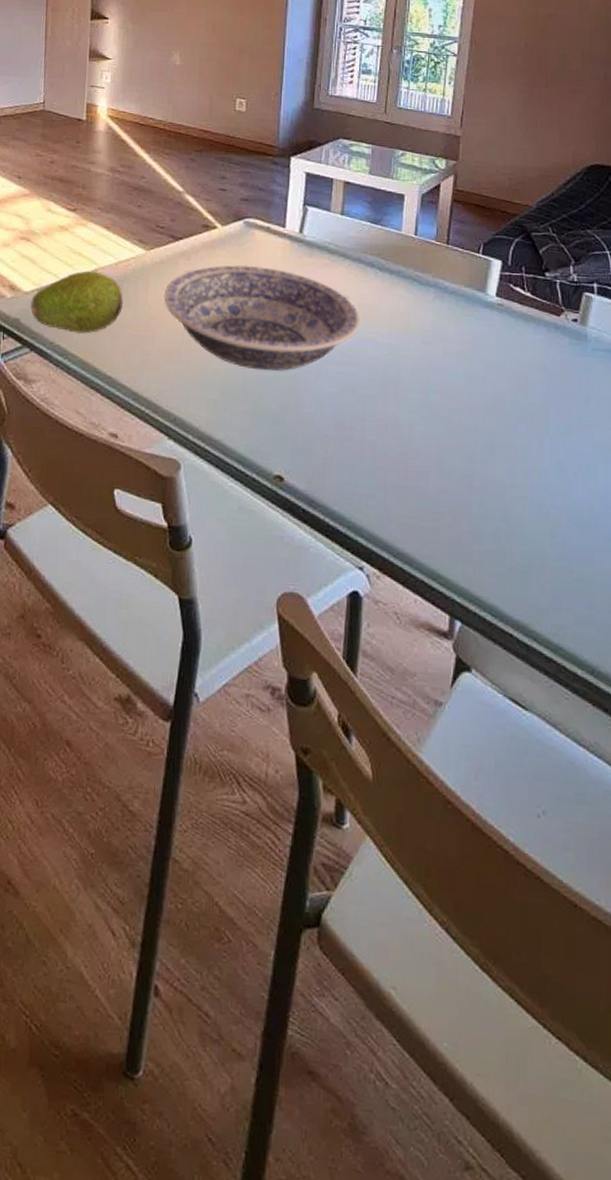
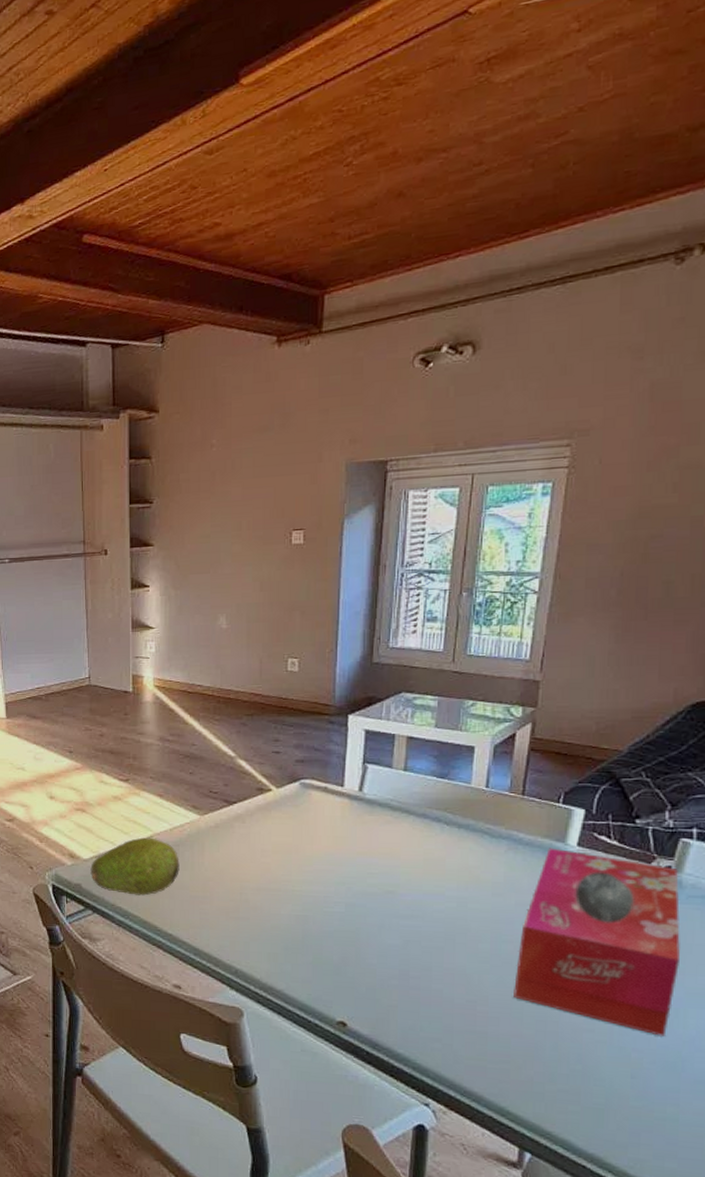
bowl: present [163,265,360,371] -> none [220,825,426,926]
tissue box: none [442,297,588,492] -> present [514,848,680,1036]

